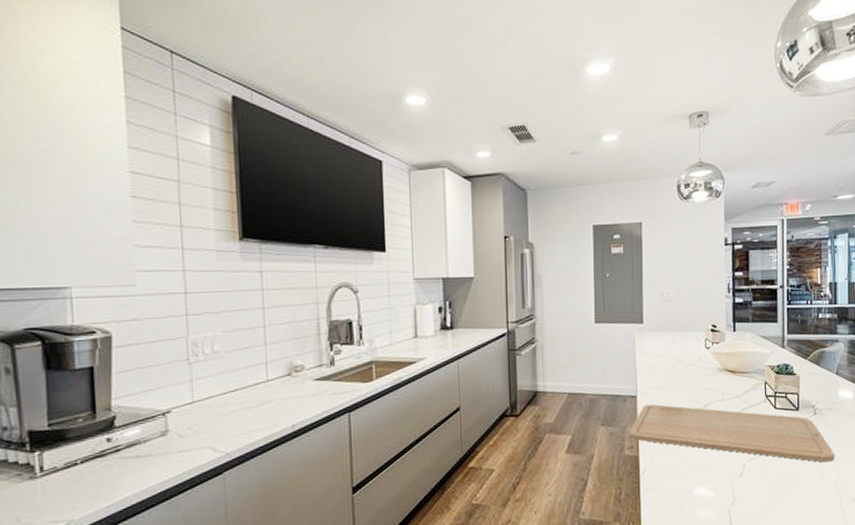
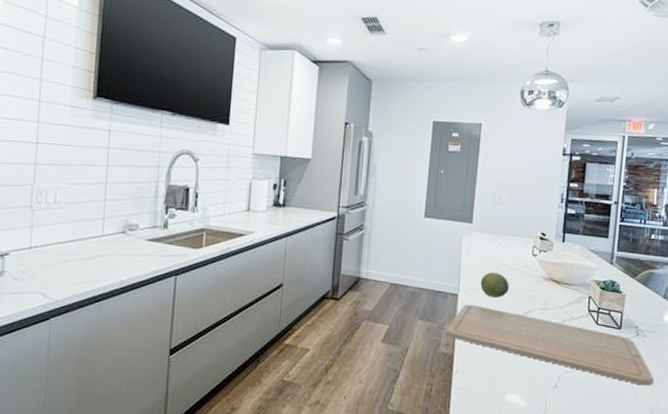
fruit: none [657,370,686,395] -> present [480,272,509,298]

